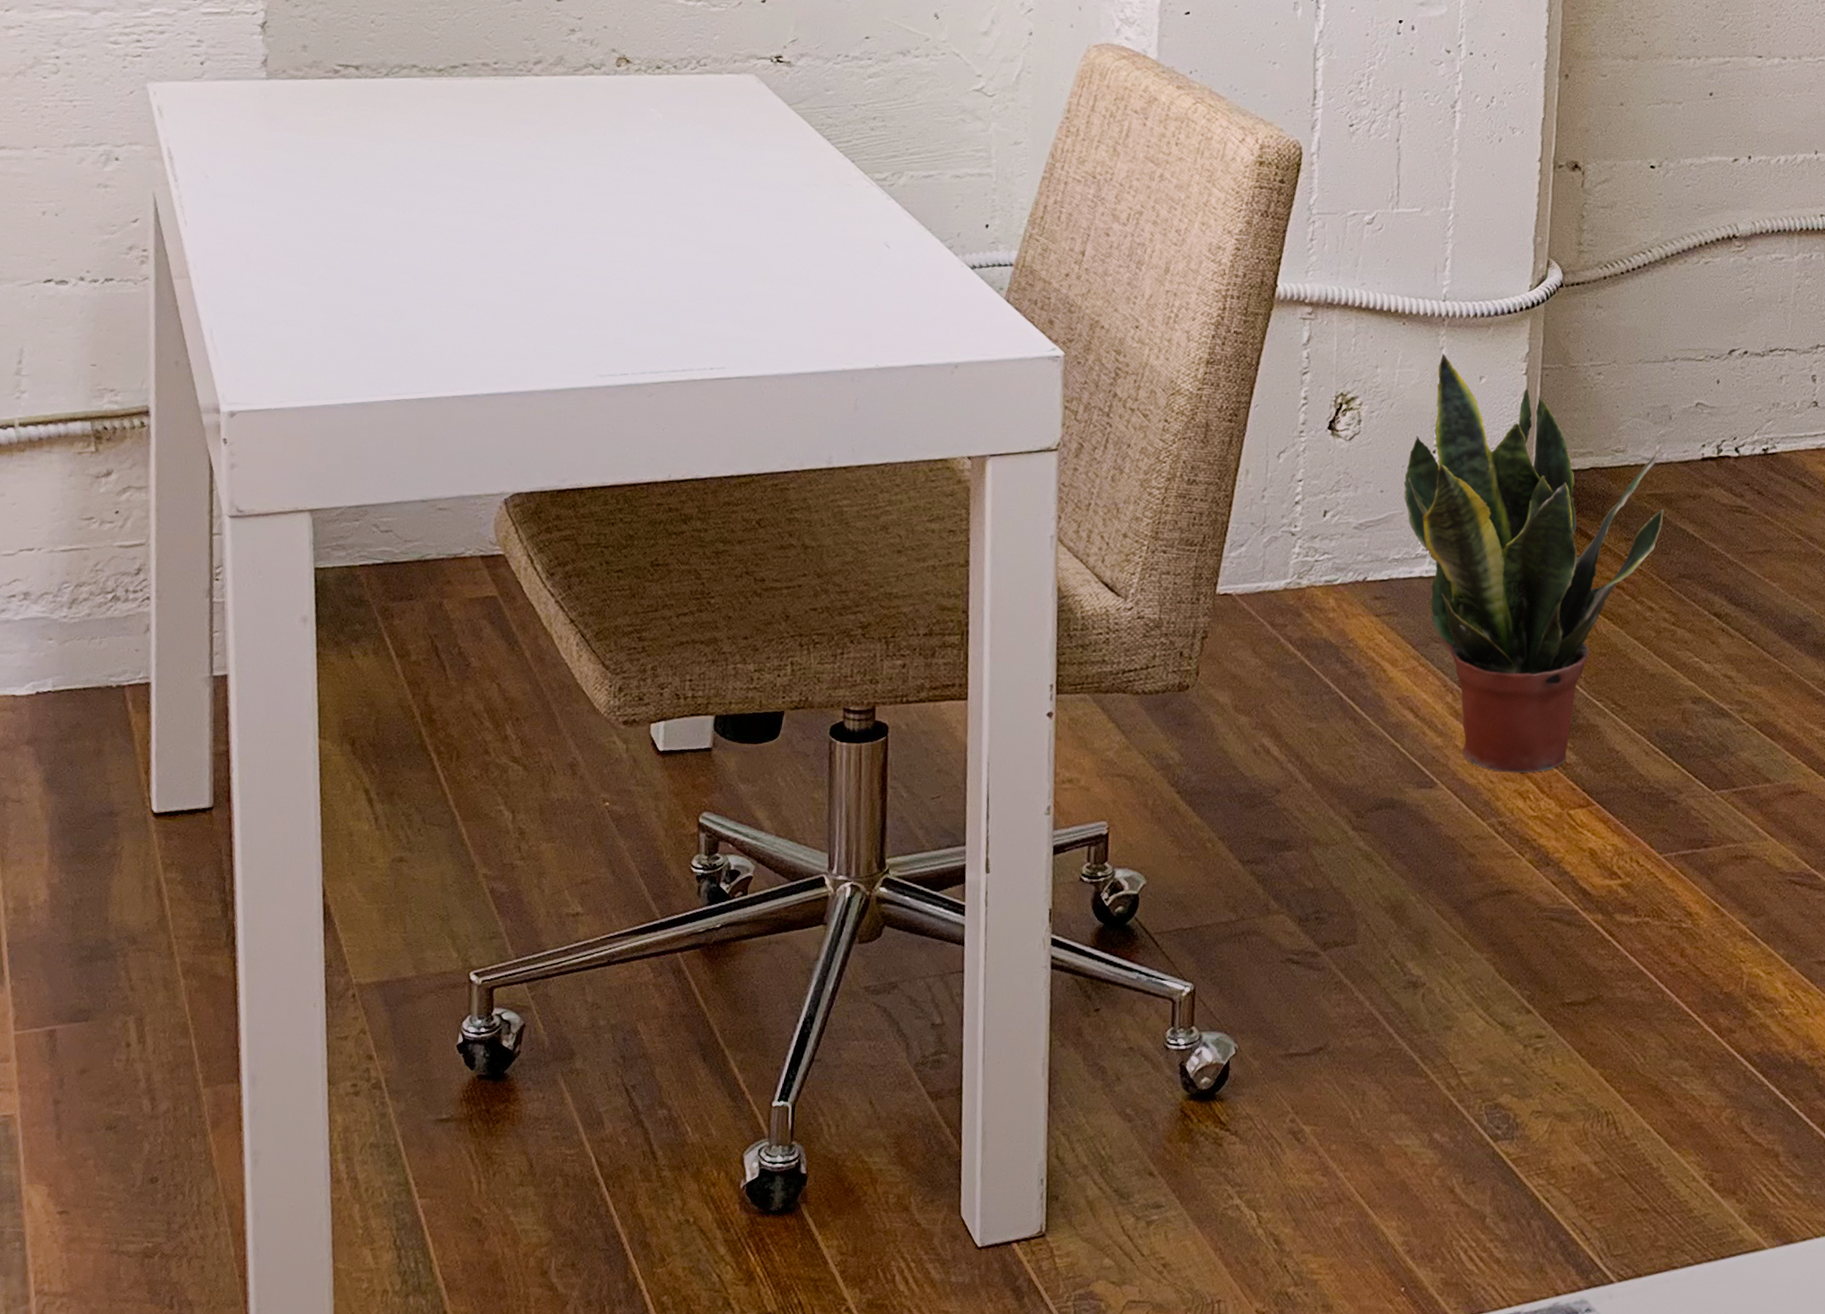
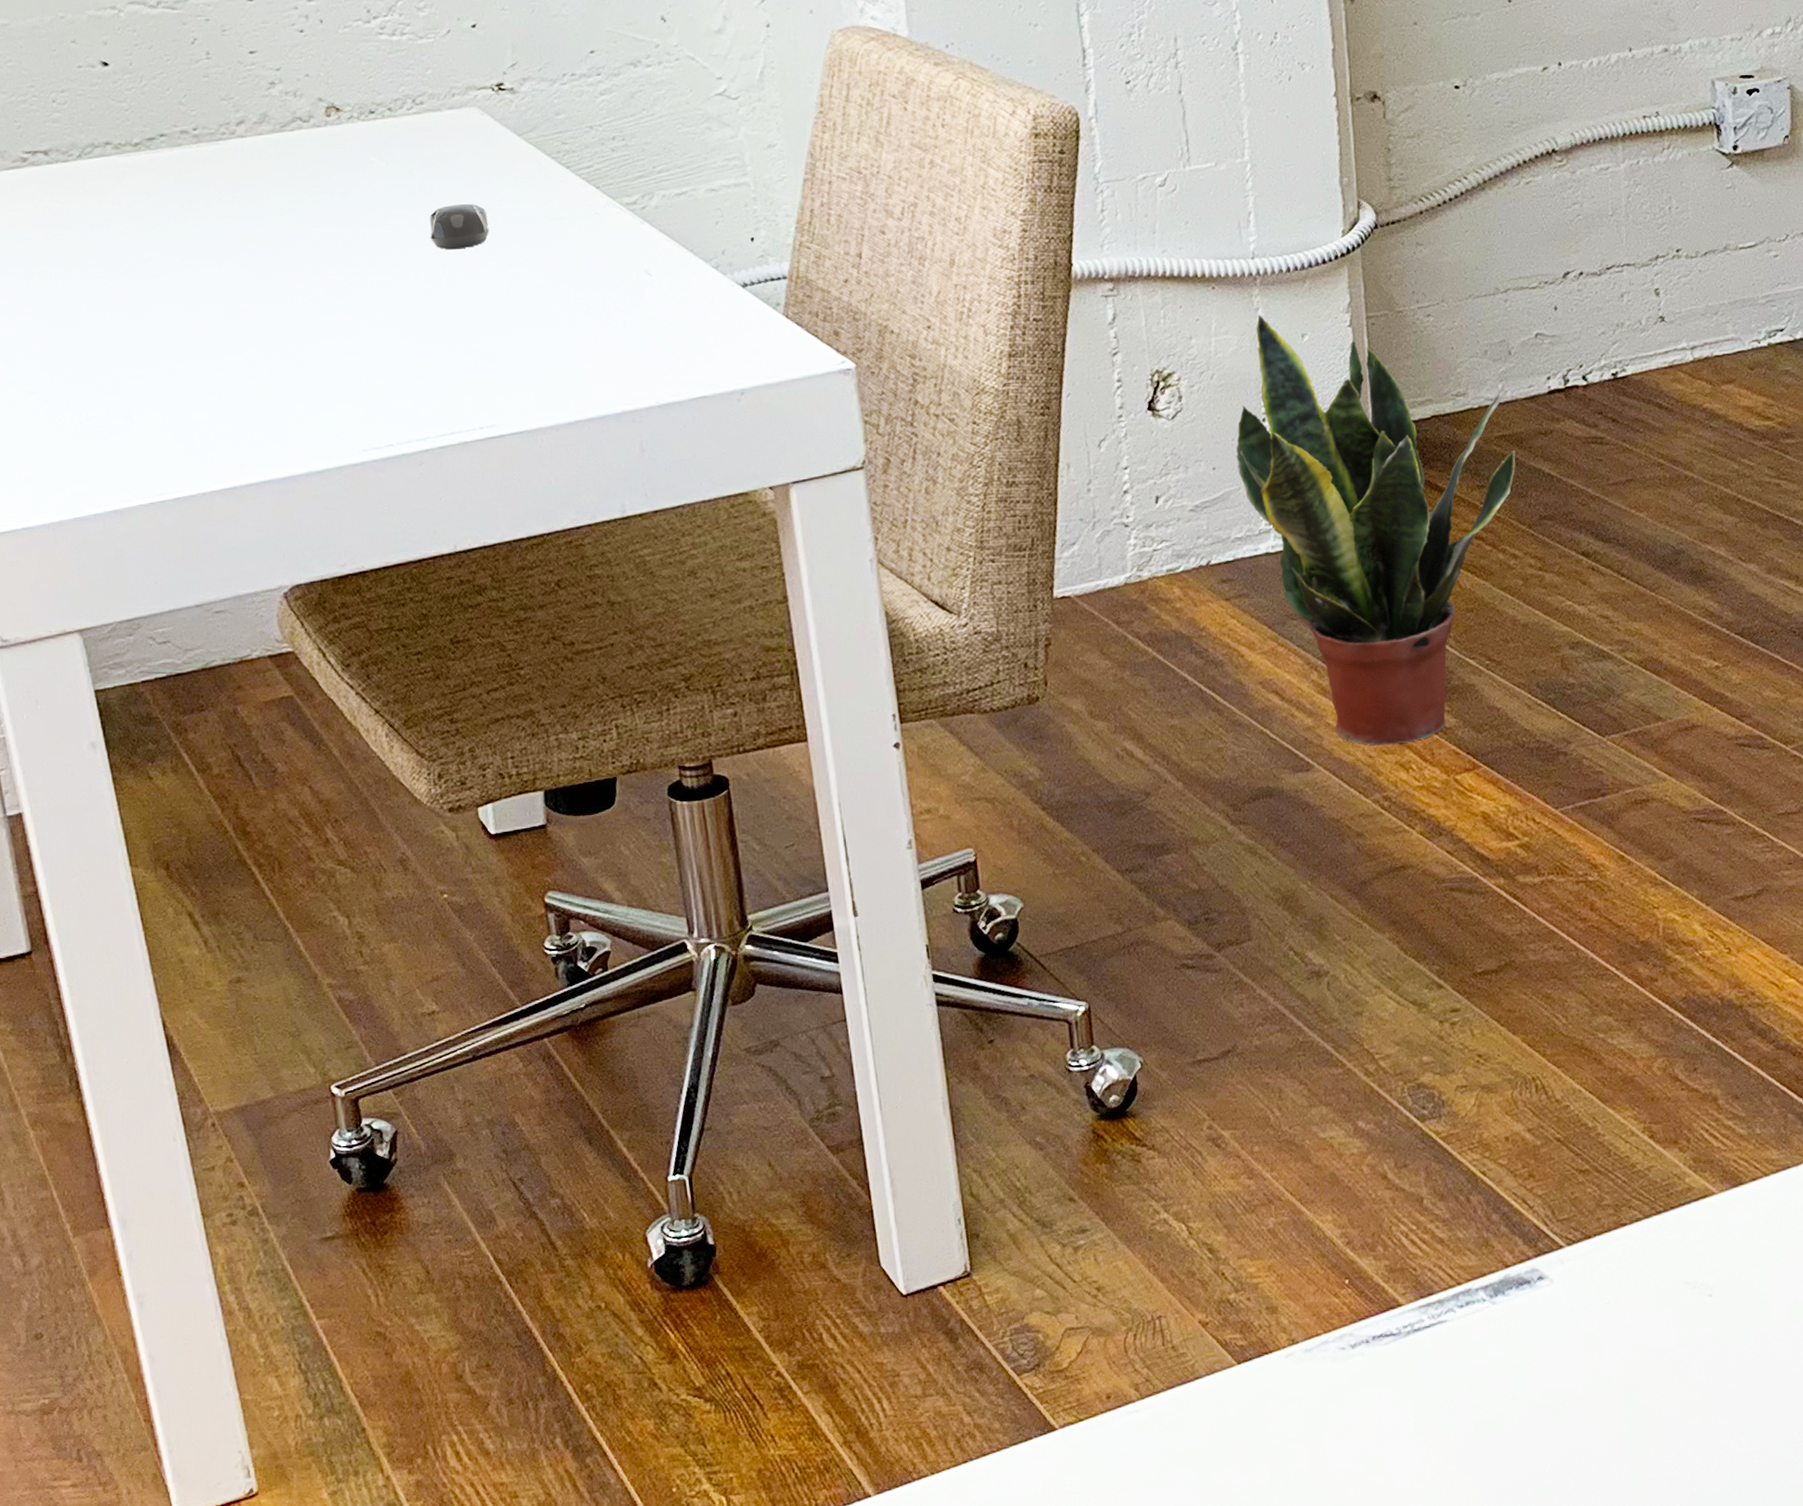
computer mouse: none [693,160,749,202] -> present [429,203,490,250]

